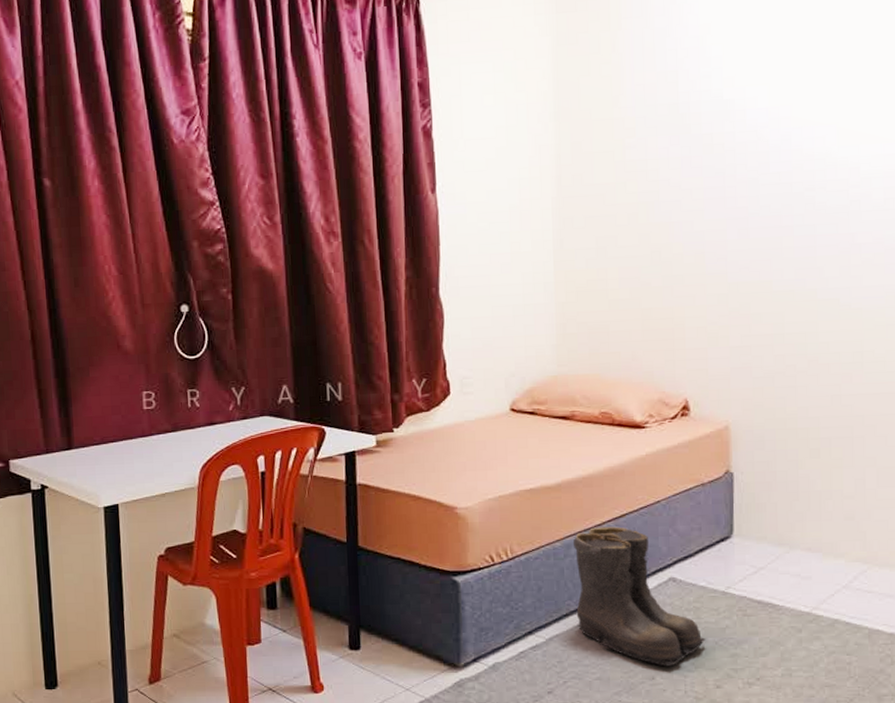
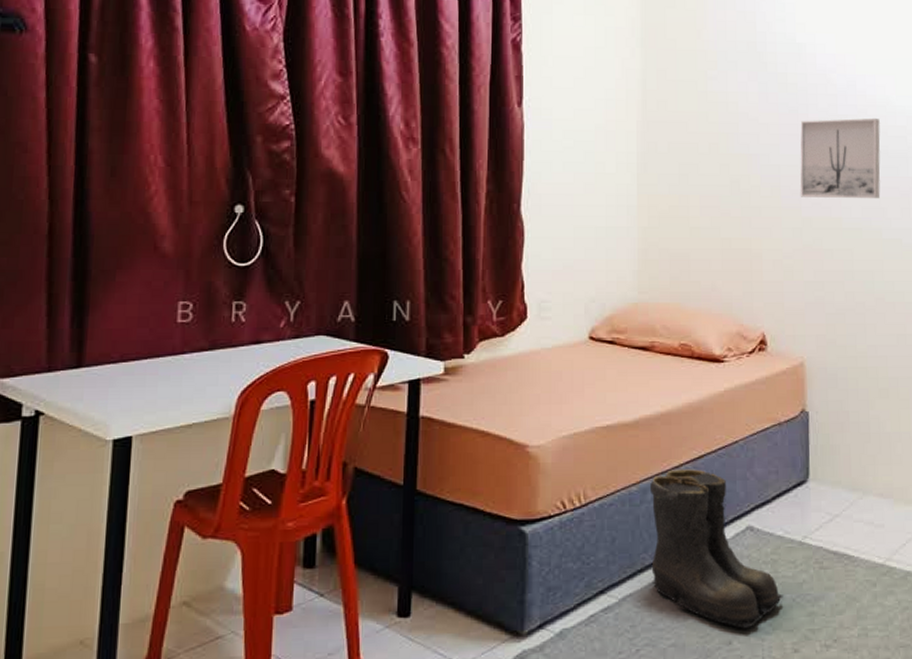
wall art: none [726,172,818,262] -> present [800,117,881,198]

